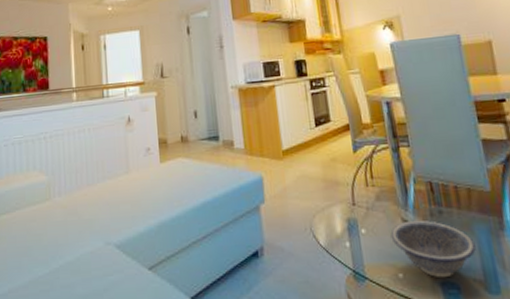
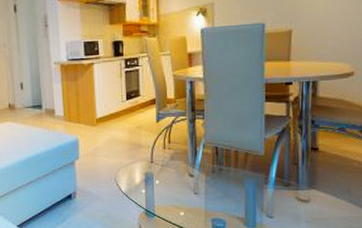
decorative bowl: present [390,220,476,278] -> none [178,175,243,216]

